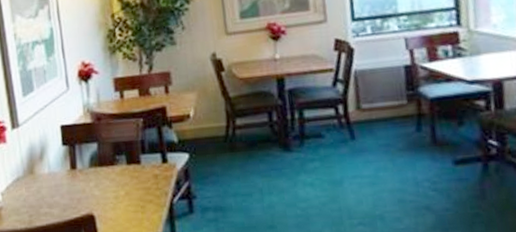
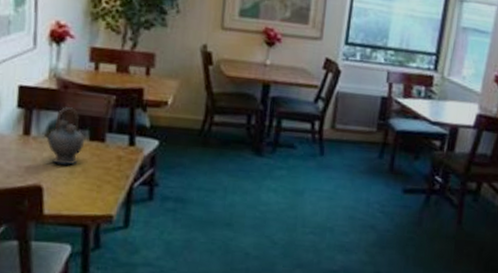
teapot: none [86,137,124,192] -> present [42,107,86,165]

